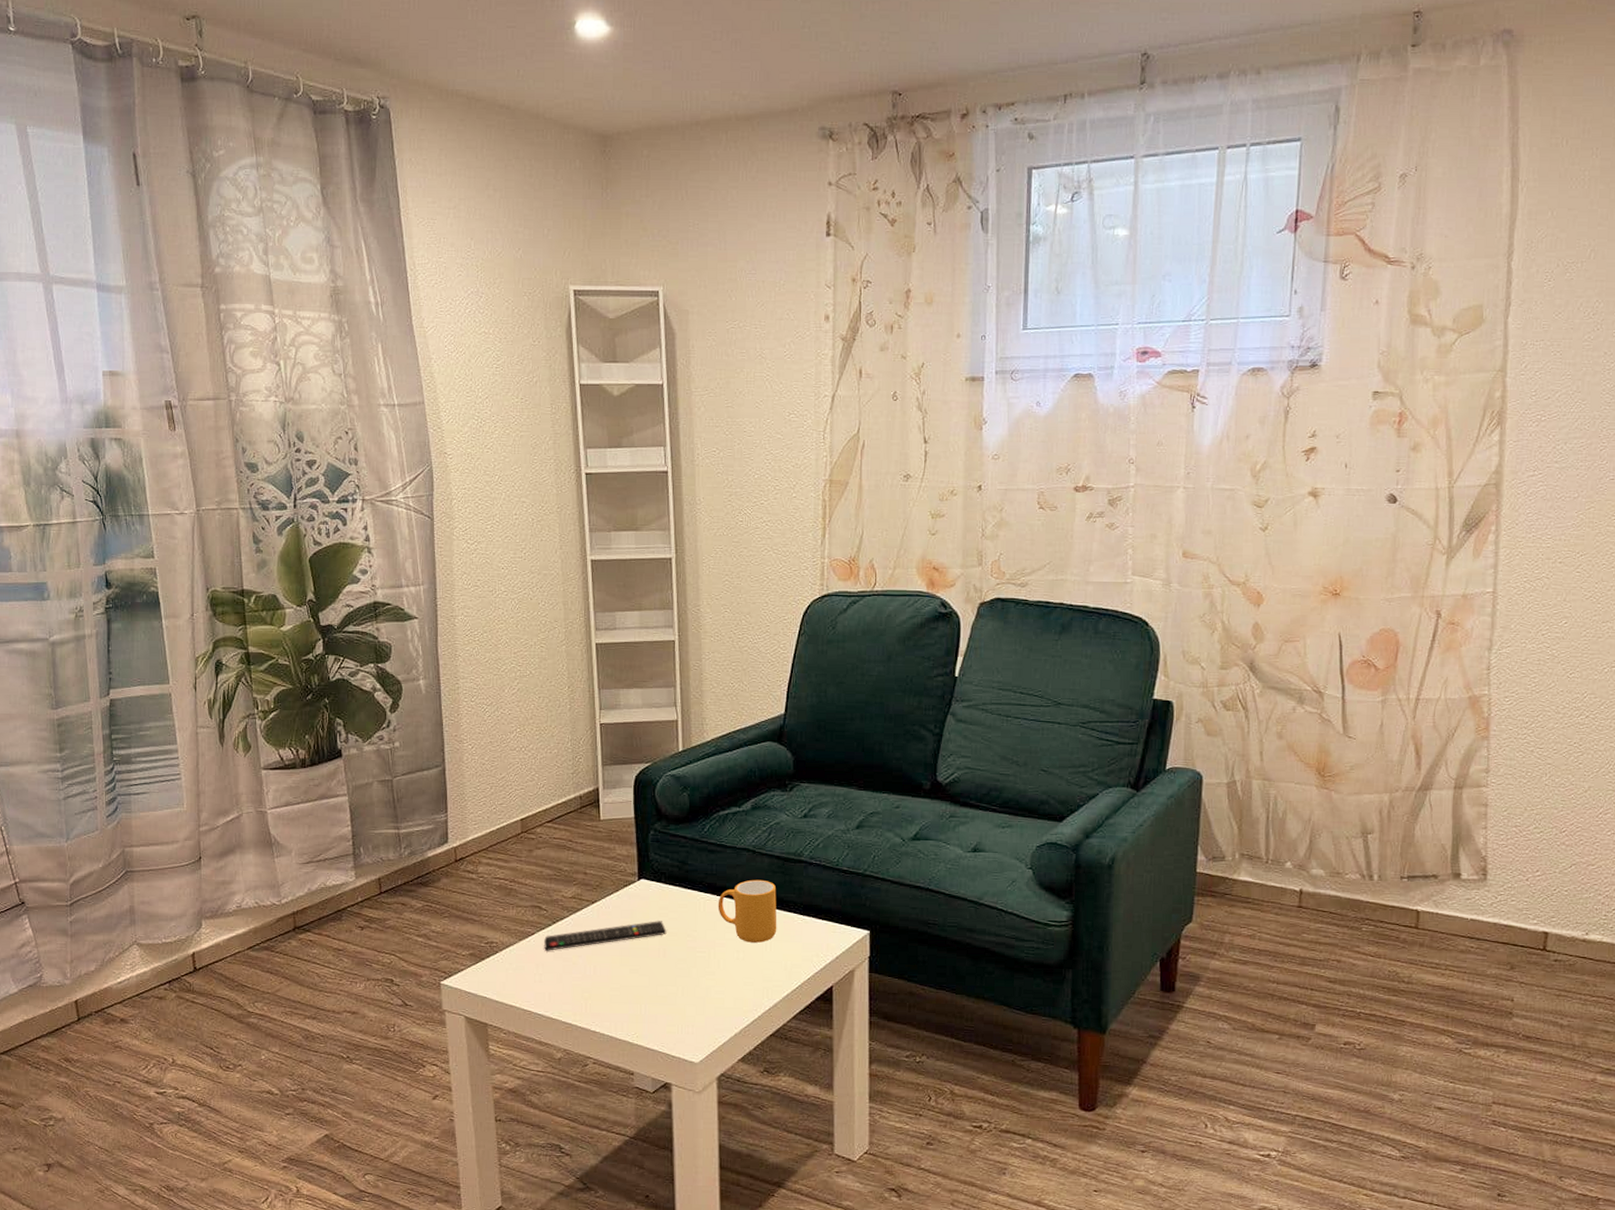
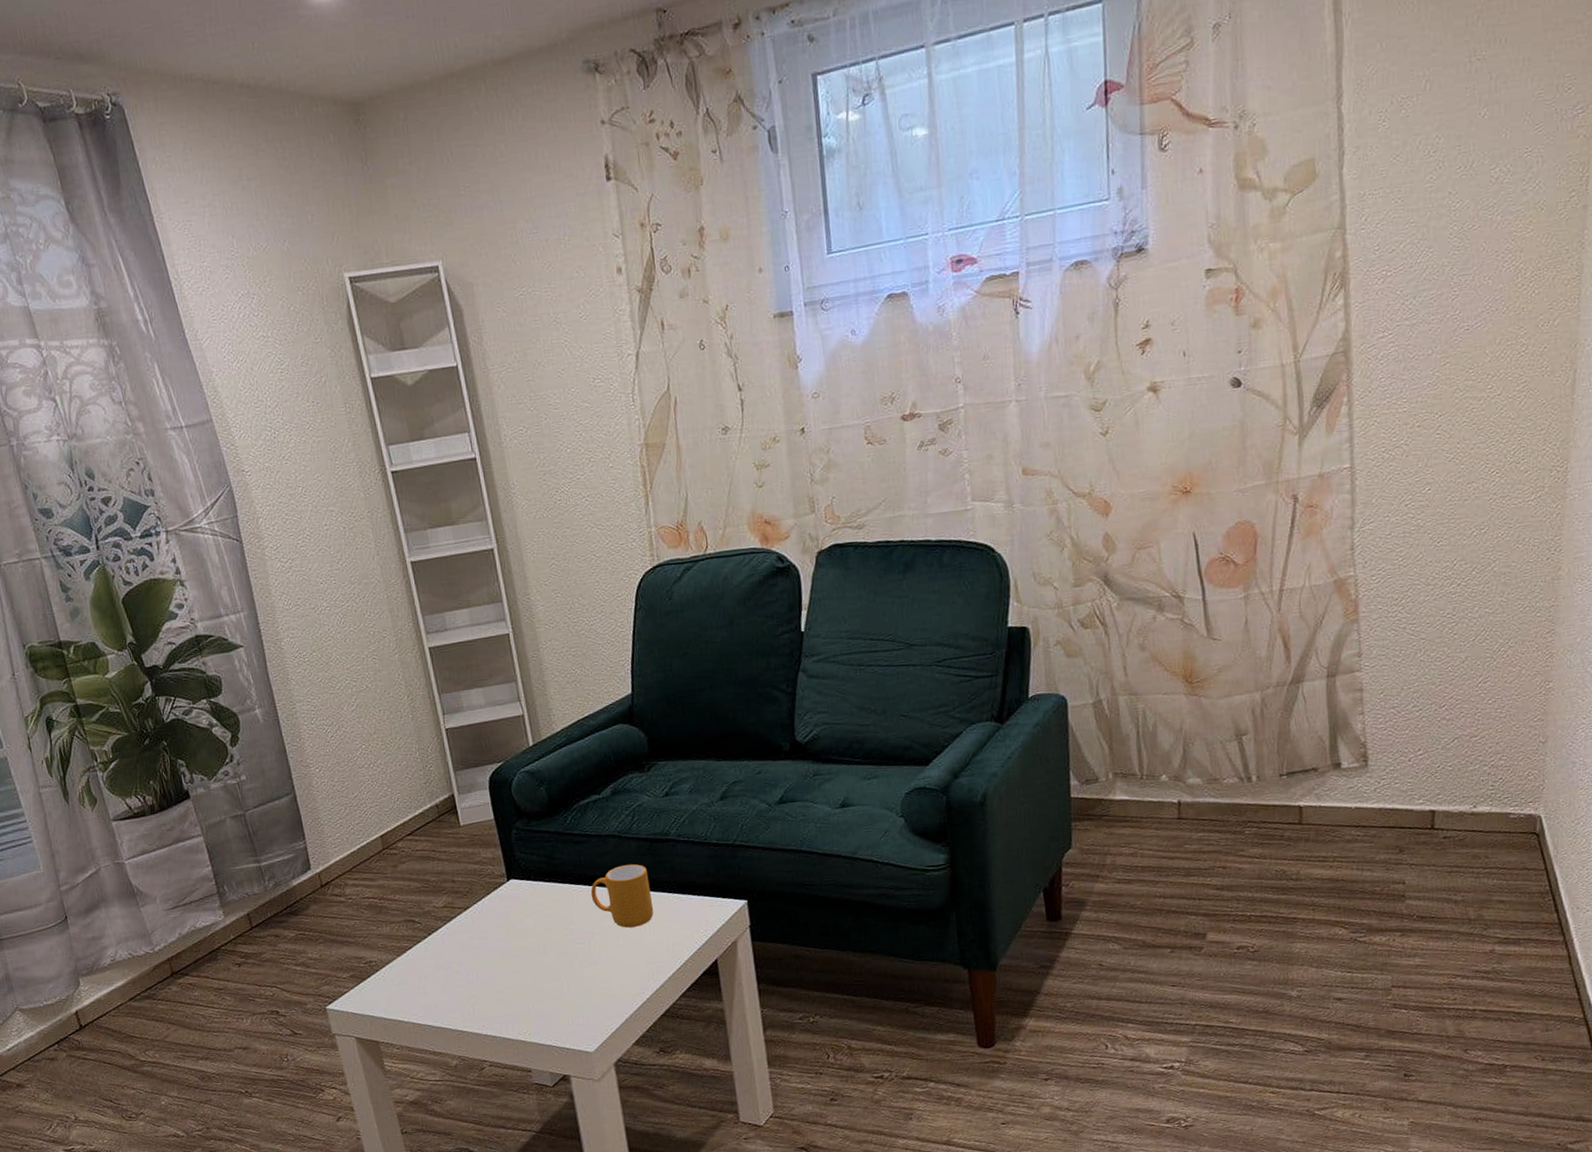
remote control: present [544,921,667,951] -> none [422,918,544,963]

